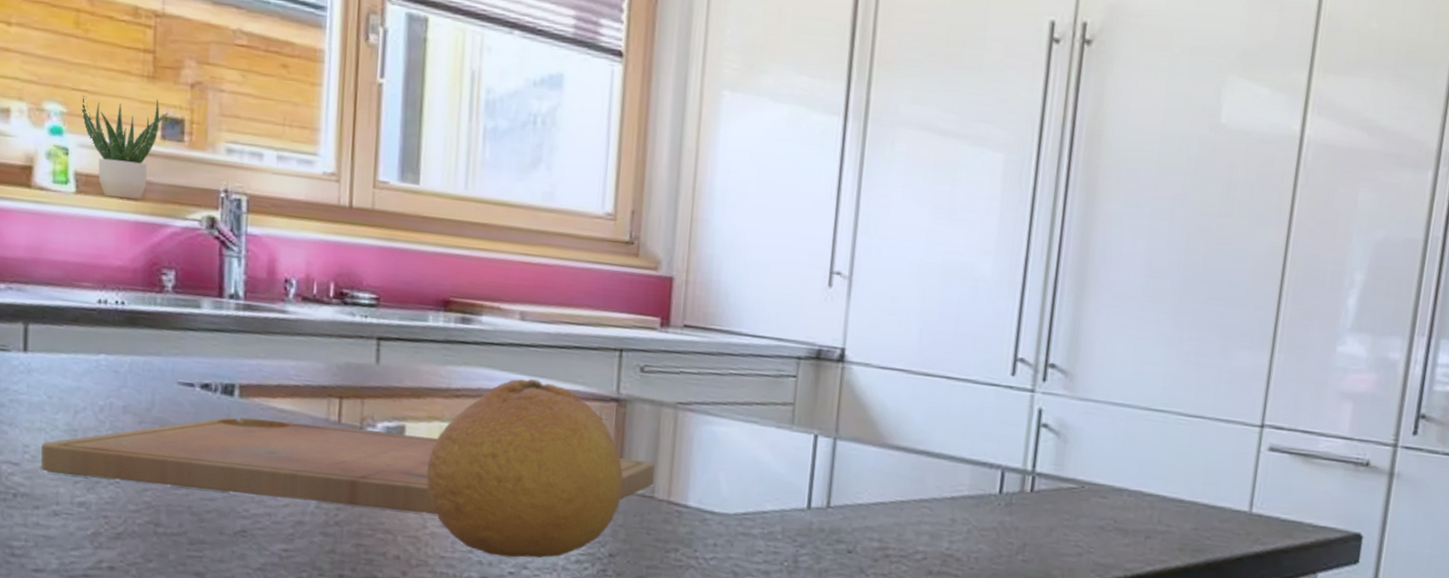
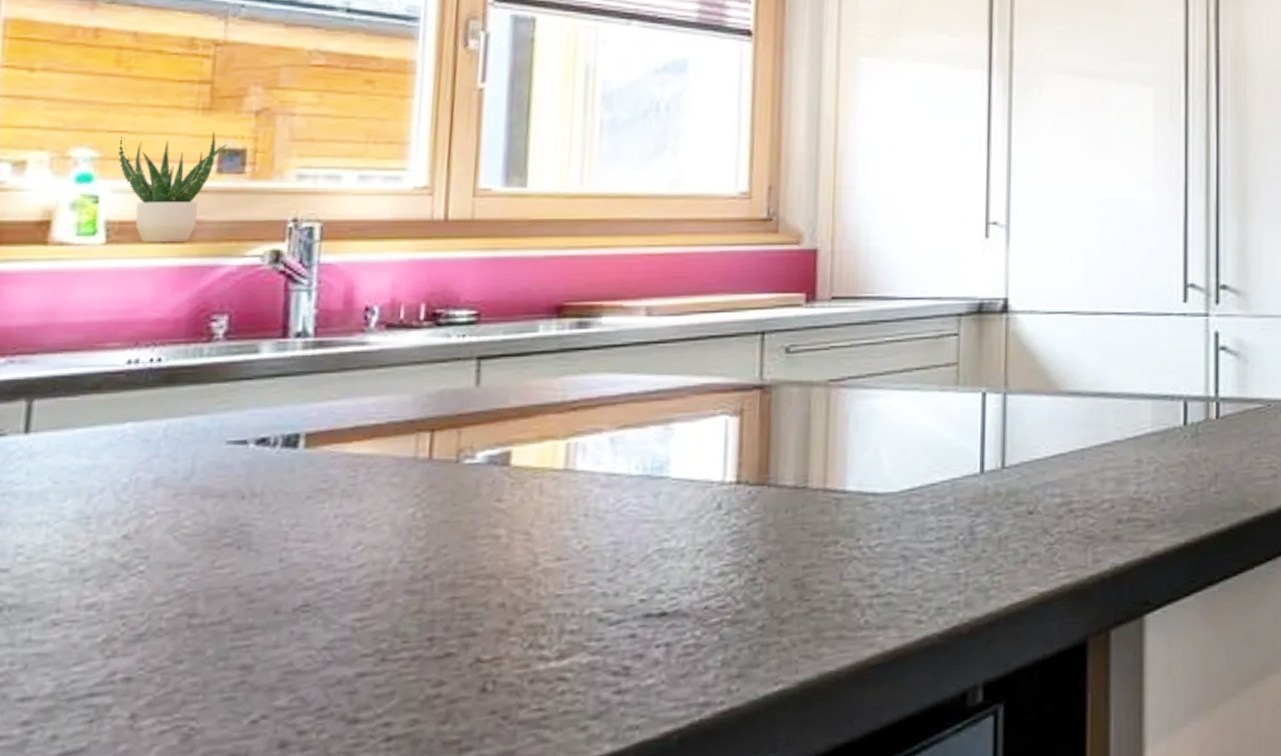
cutting board: present [40,417,655,514] -> none [37,449,807,574]
fruit: present [426,378,624,558] -> none [537,377,772,584]

